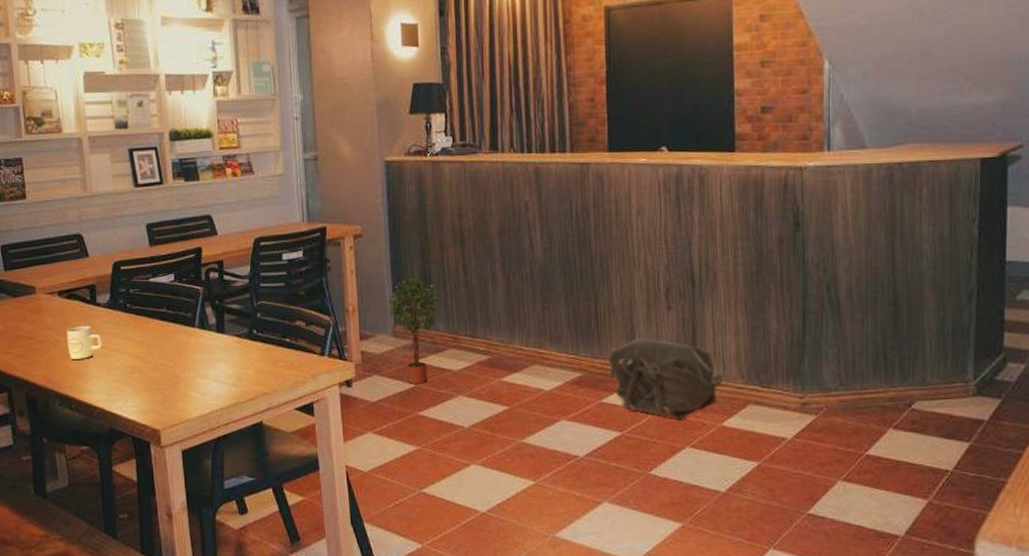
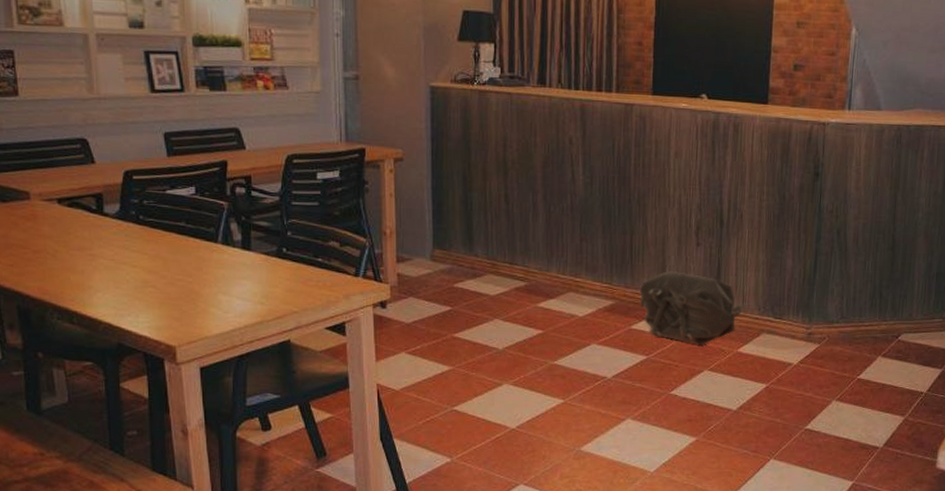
mug: present [67,326,103,360] -> none [67,236,110,273]
potted tree: present [387,279,440,384] -> none [426,205,480,307]

